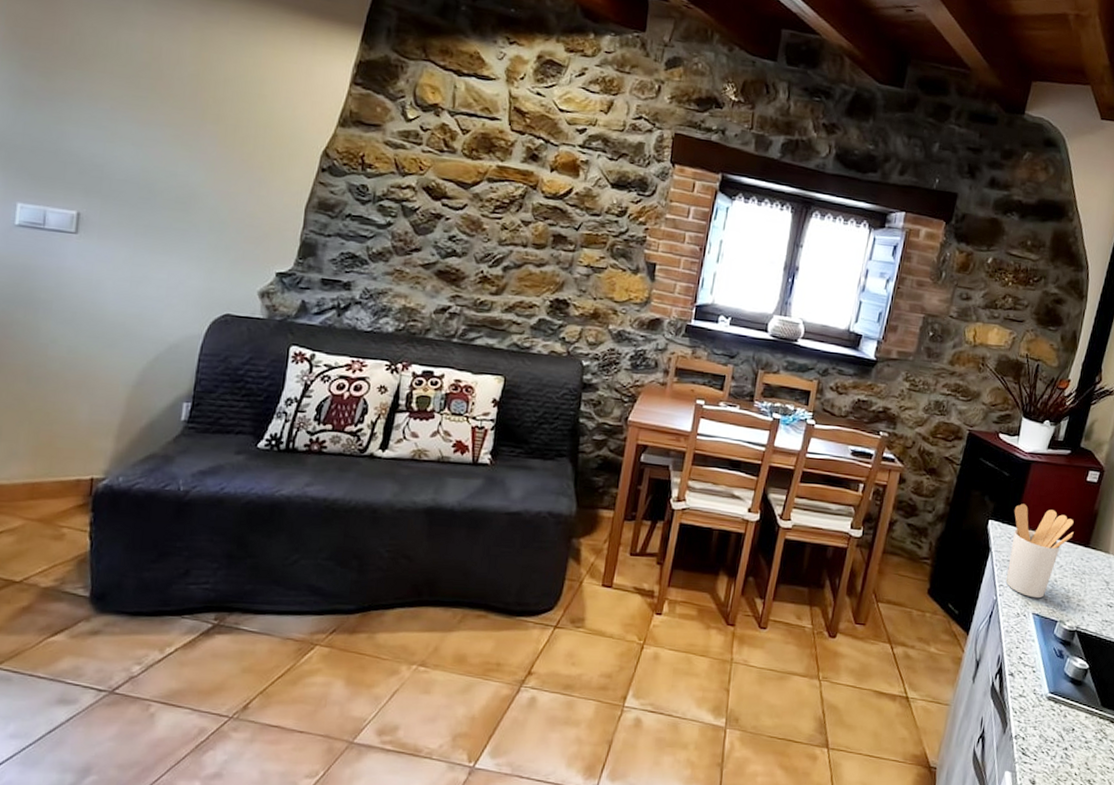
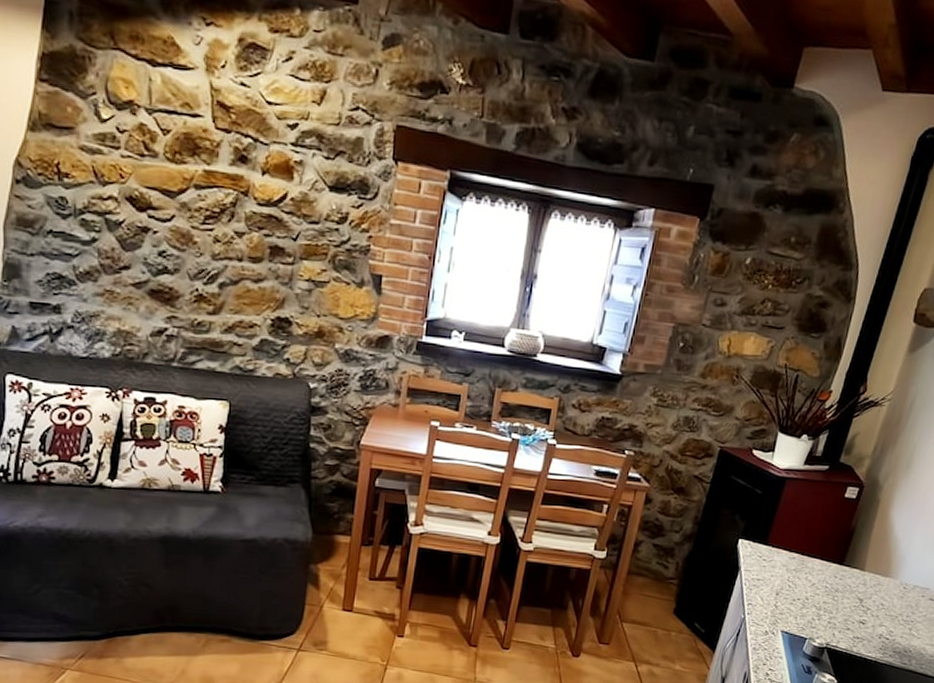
utensil holder: present [1005,503,1074,599] -> none [754,522,829,617]

